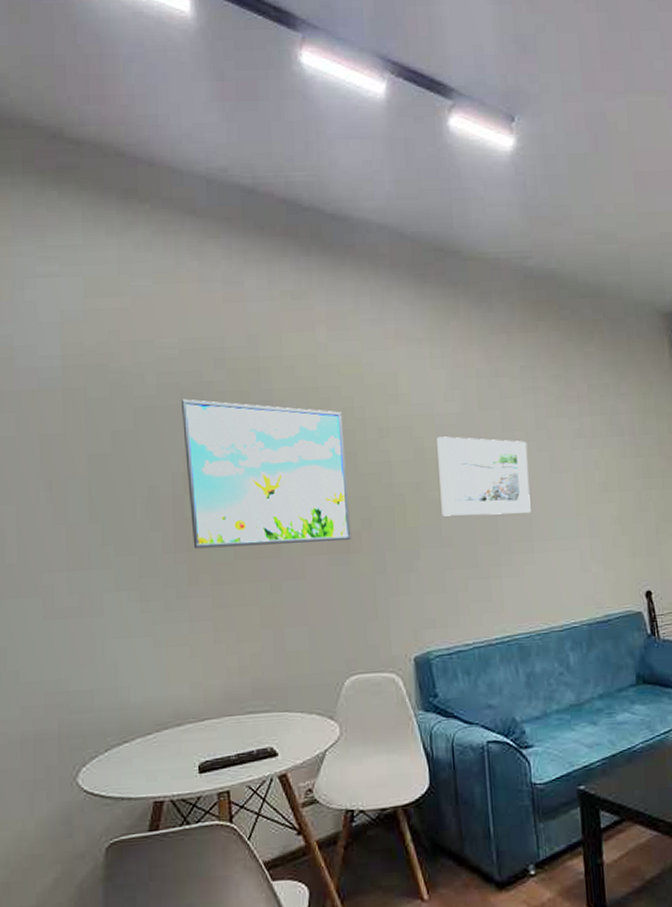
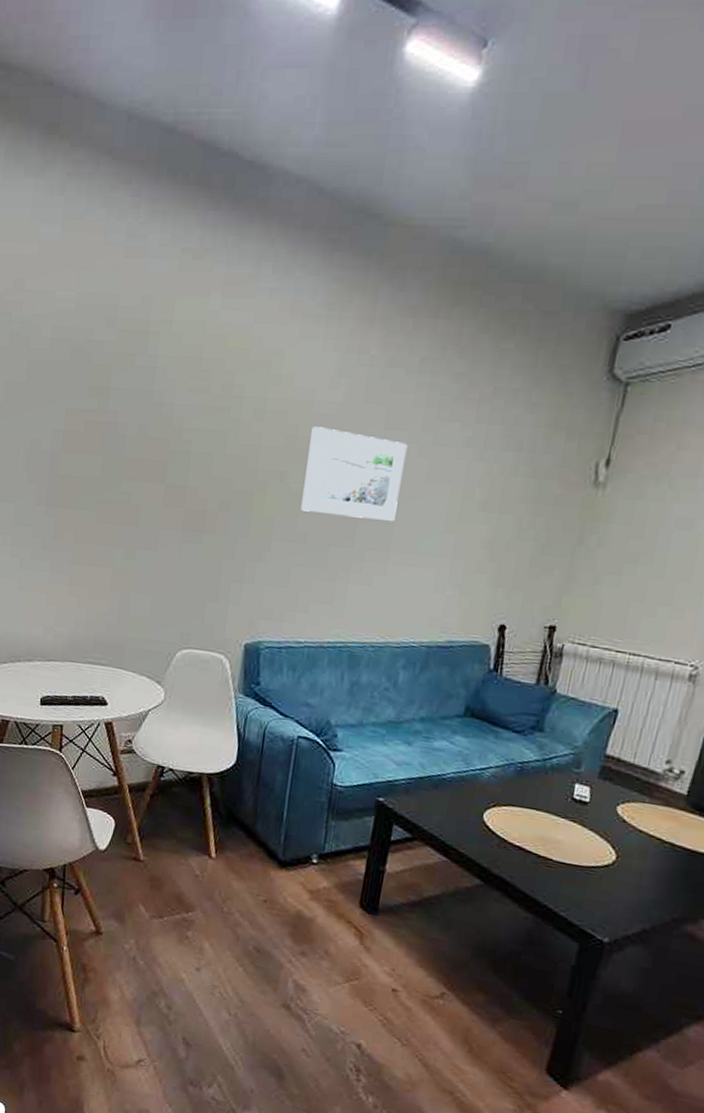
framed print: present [182,399,351,549] -> none [62,356,220,521]

